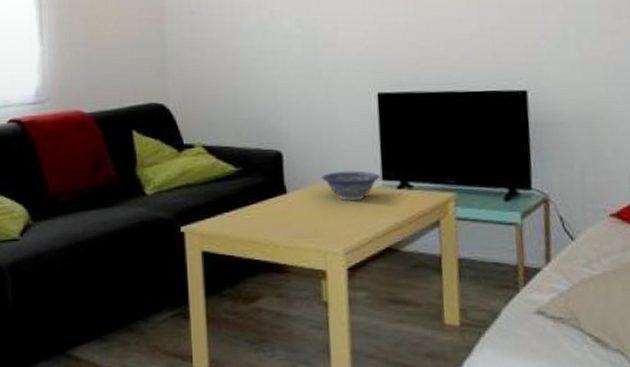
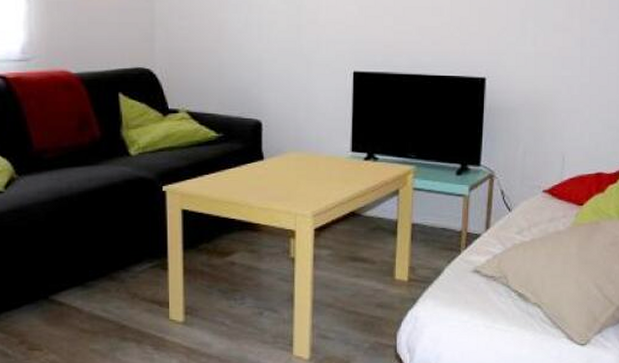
decorative bowl: present [321,170,380,202] -> none [297,142,350,170]

